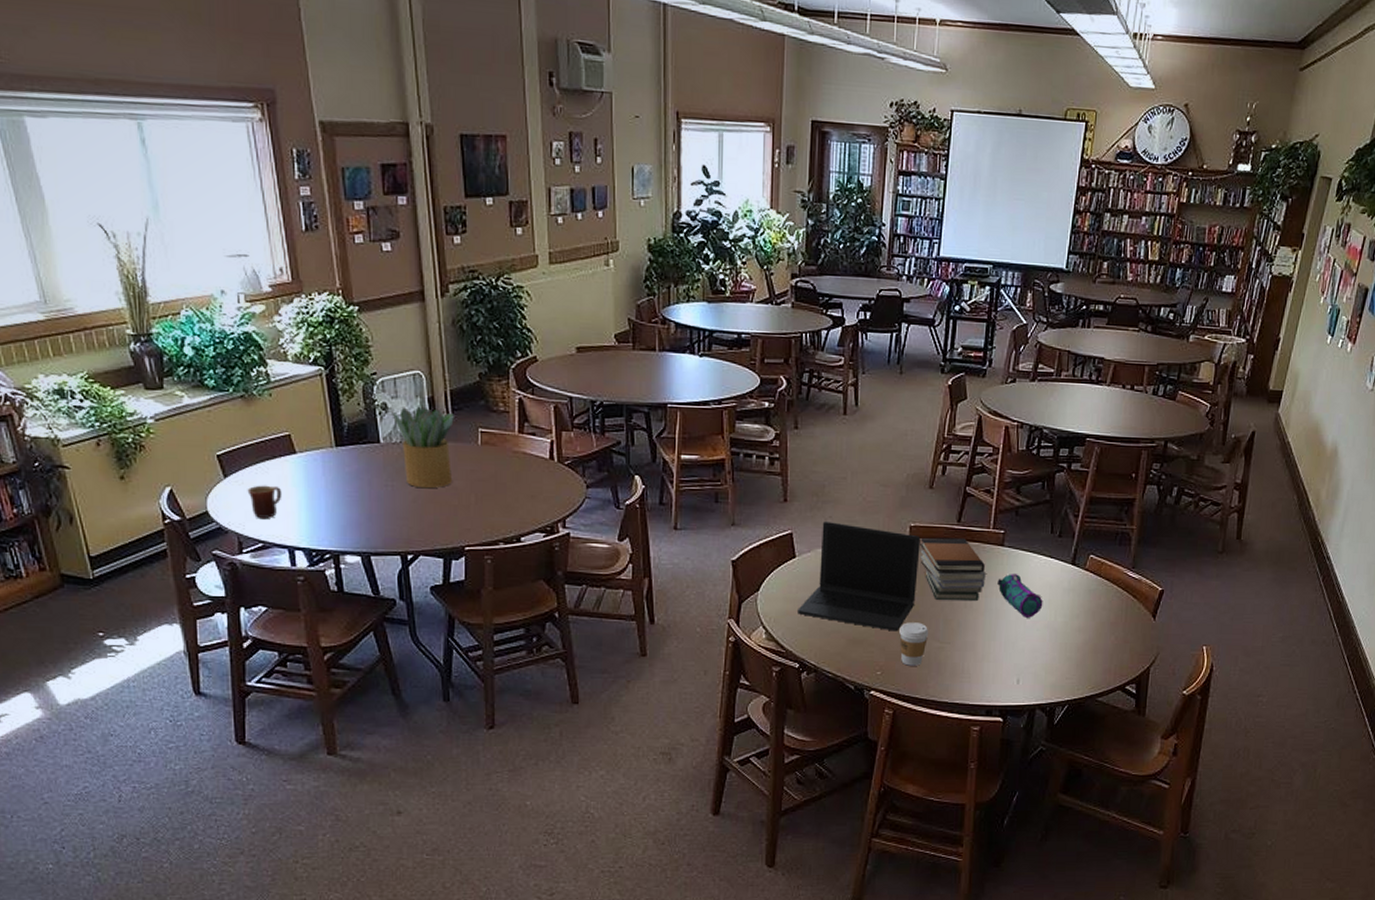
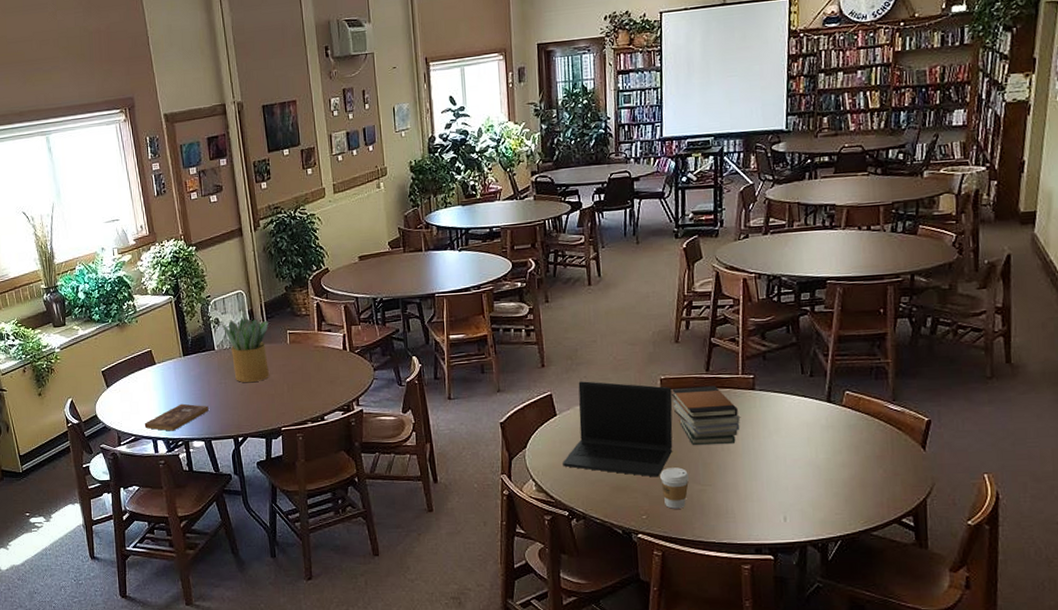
mug: present [247,485,283,518] -> none [123,391,147,417]
bible: none [277,507,368,541] -> present [144,403,209,431]
pencil case: present [997,573,1043,618] -> none [752,414,802,457]

